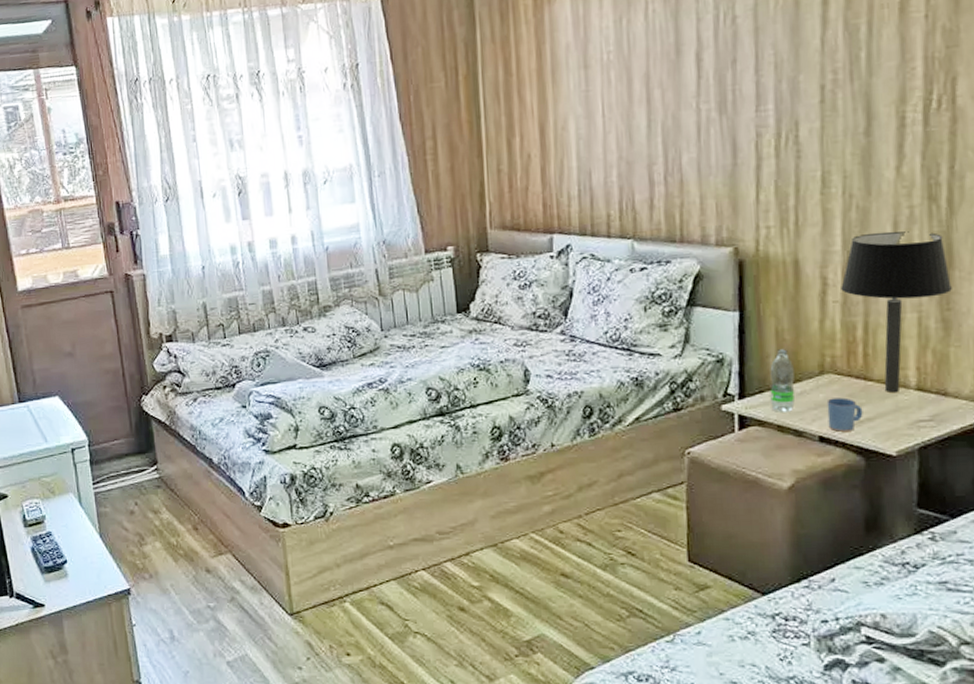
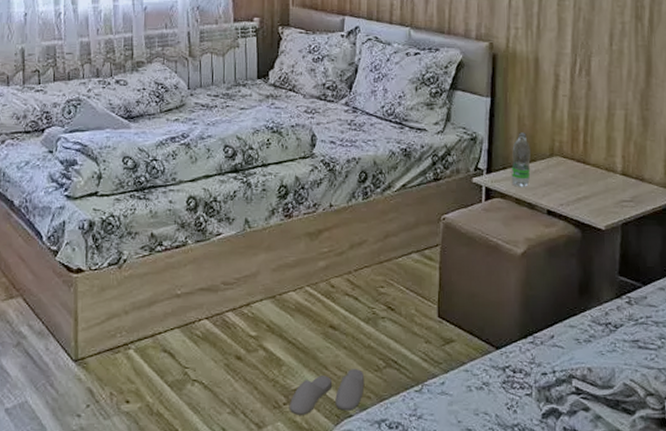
slippers: none [521,619,606,667] -> present [289,369,365,415]
mug: present [826,397,863,432] -> none [554,177,581,207]
table lamp: present [841,231,952,394] -> none [569,41,650,177]

